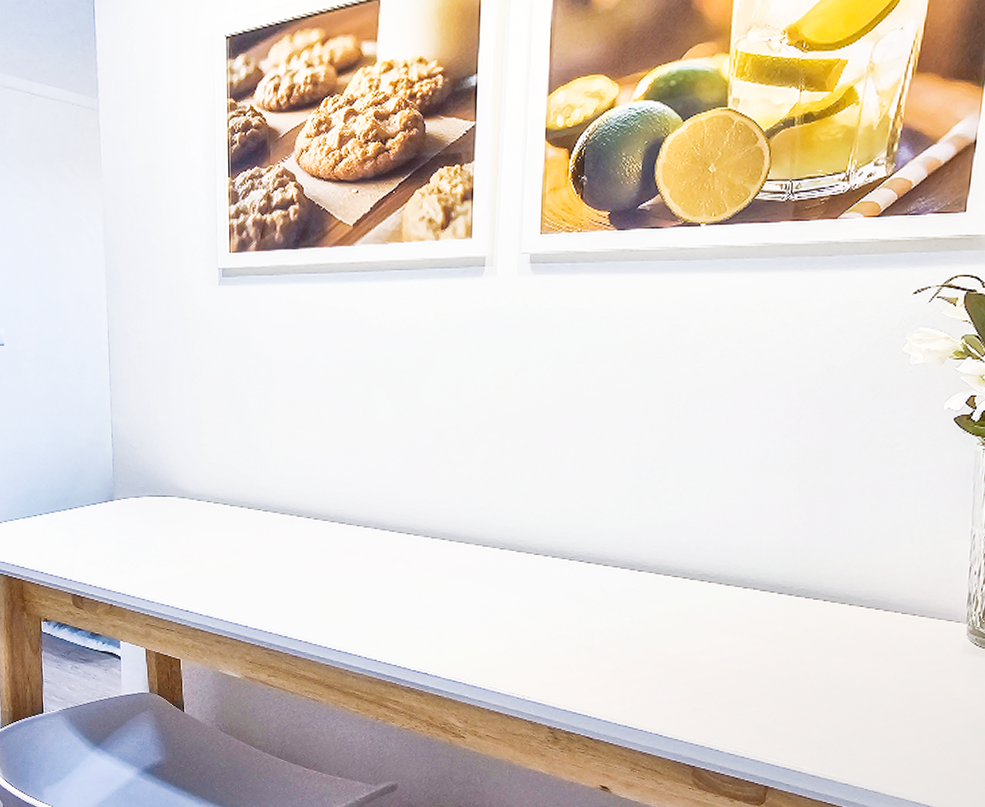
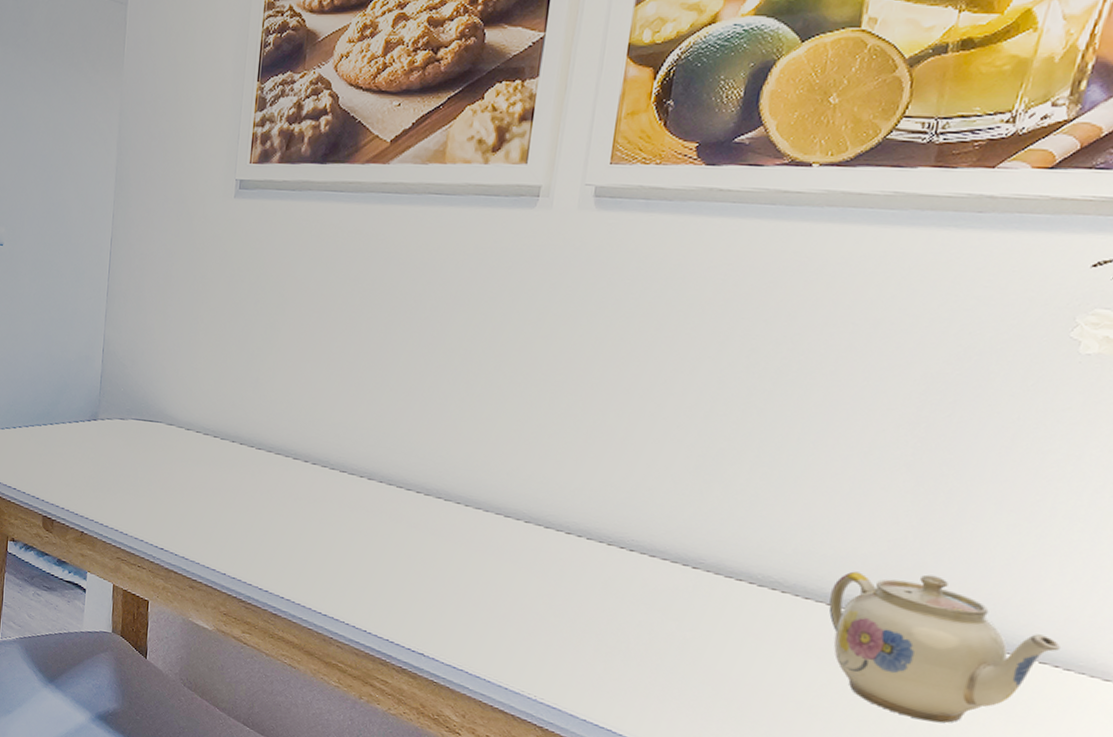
teapot: none [745,554,915,672] -> present [828,571,1060,723]

